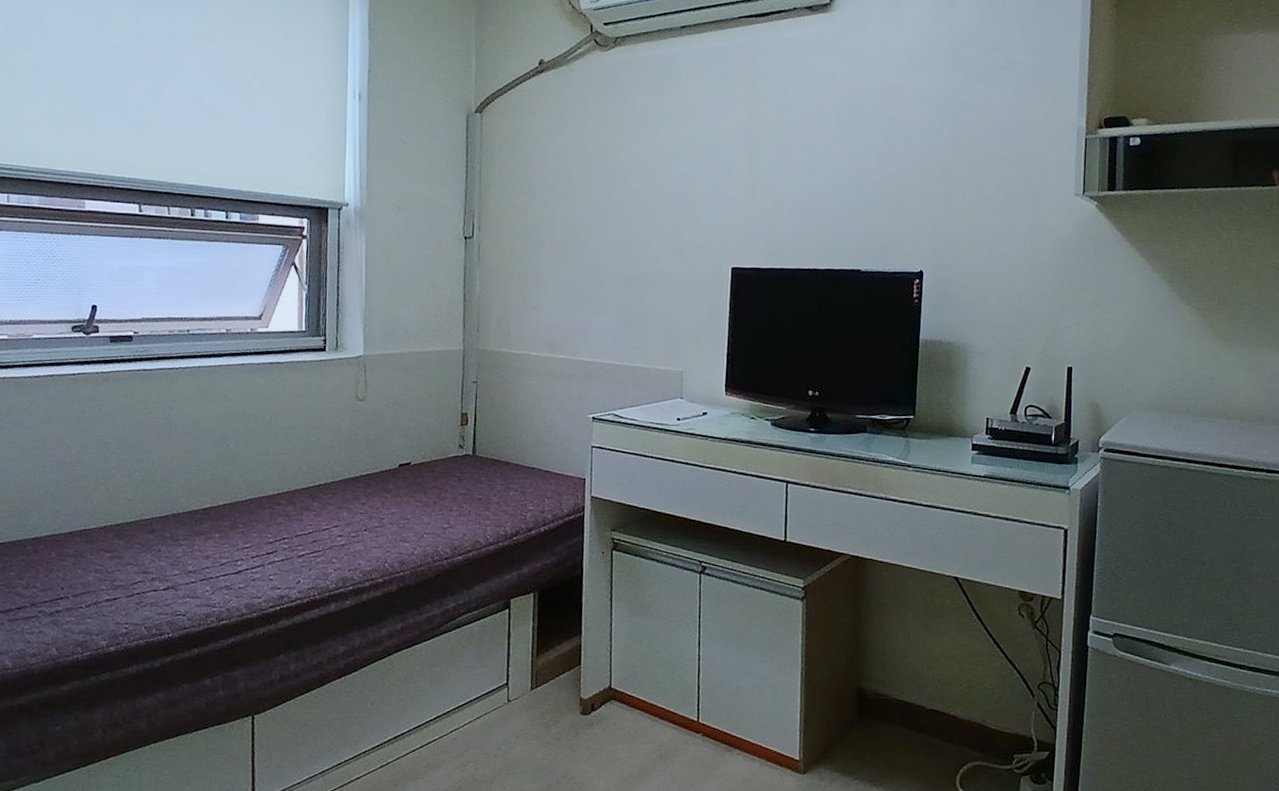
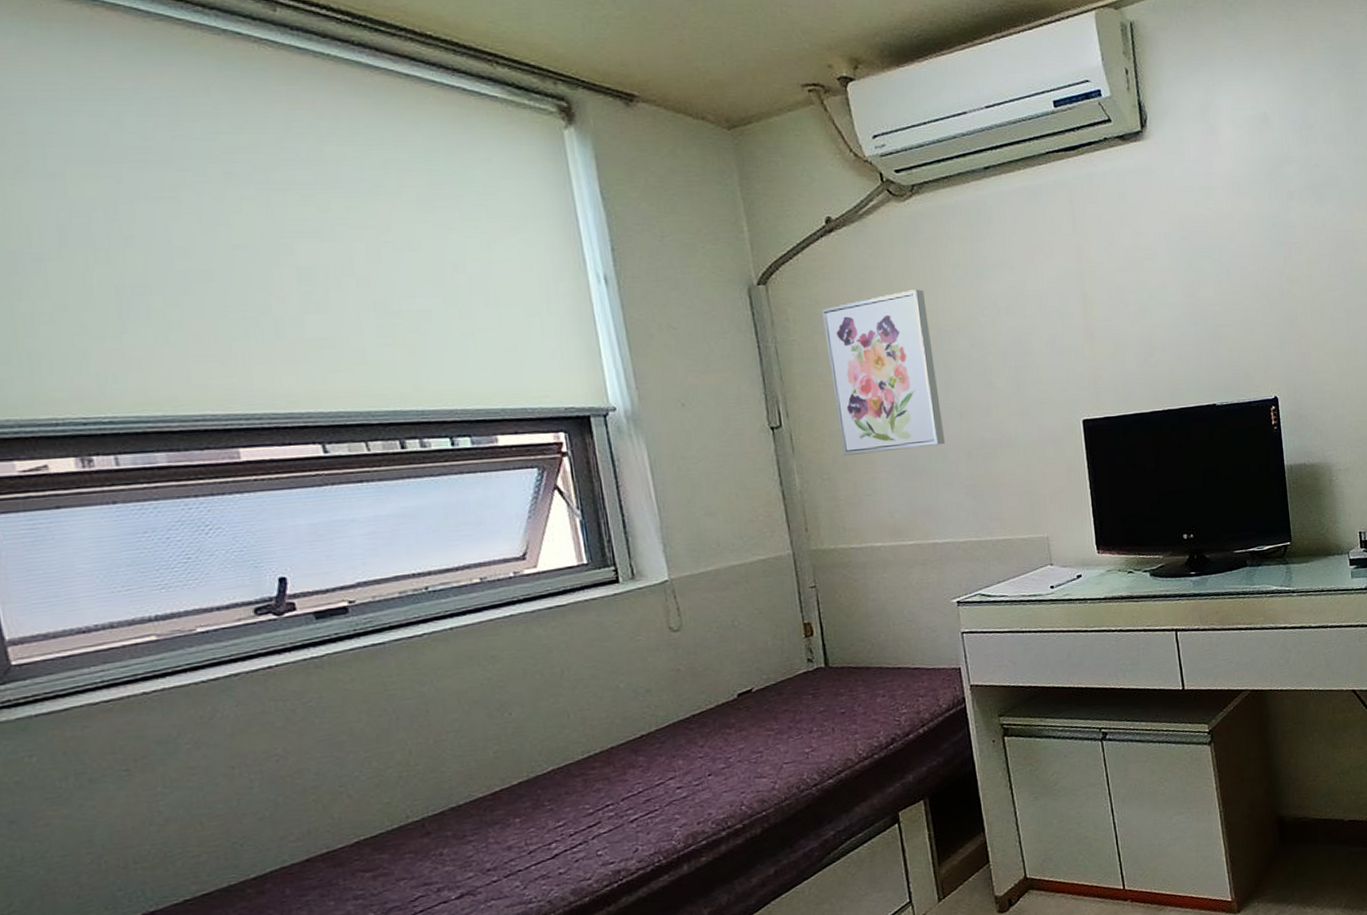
wall art: none [519,130,611,273] -> present [822,289,945,456]

